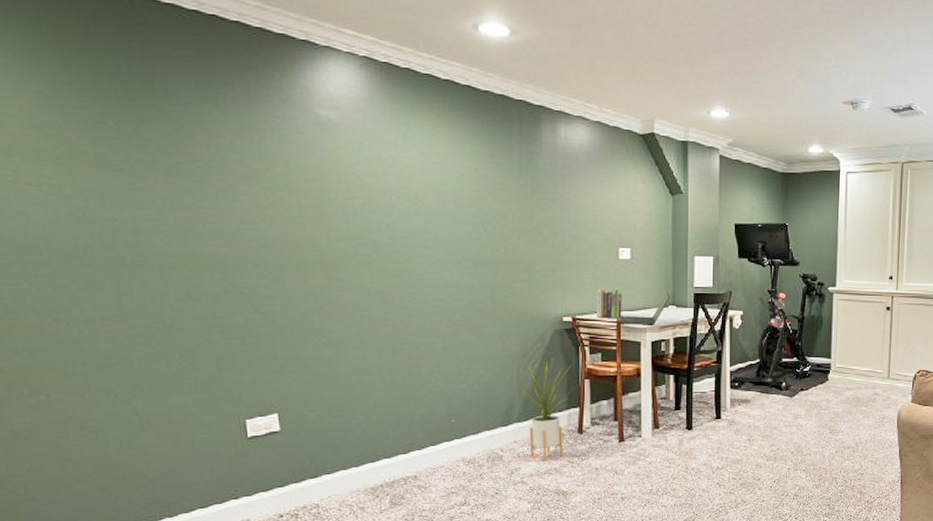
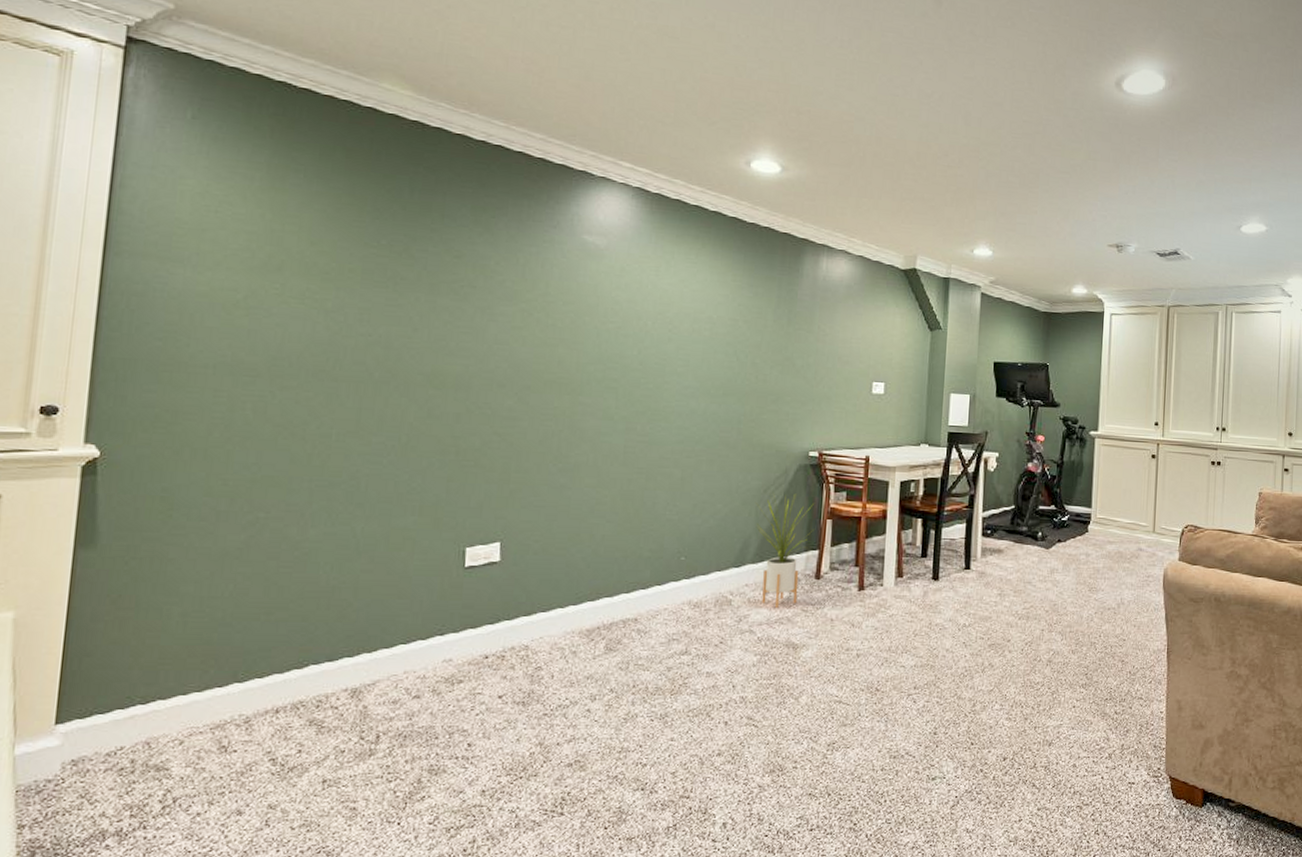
books: present [596,288,622,319] -> none [844,422,873,456]
laptop: present [619,293,671,325] -> none [868,430,924,464]

